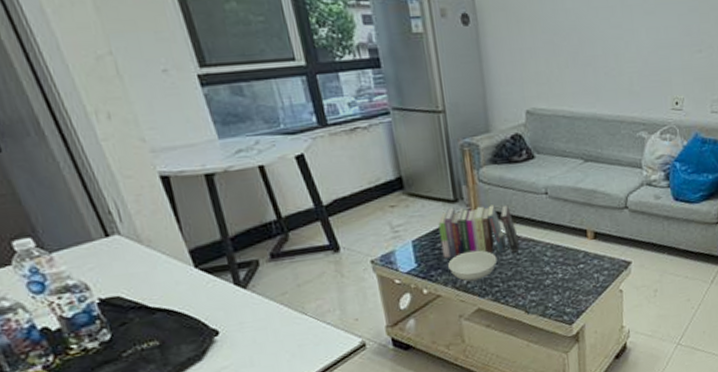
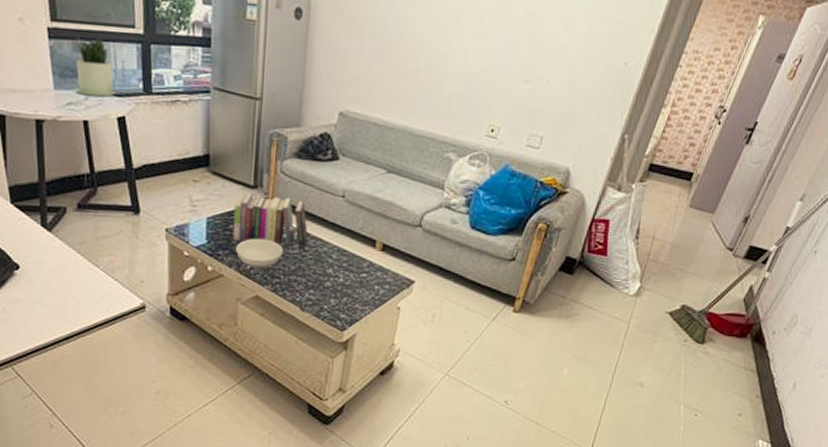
planter: none [231,77,289,140] -> present [75,37,116,97]

